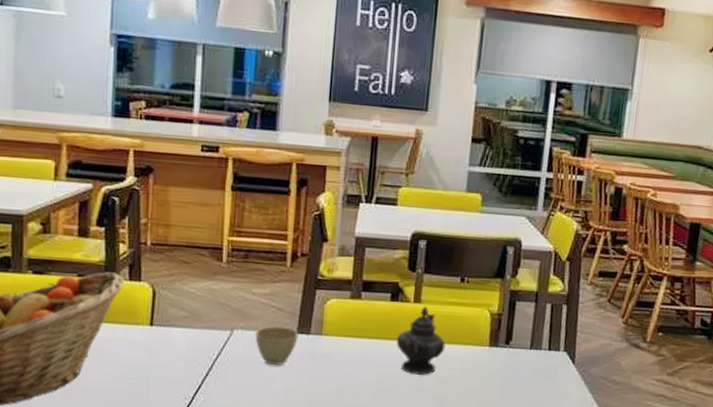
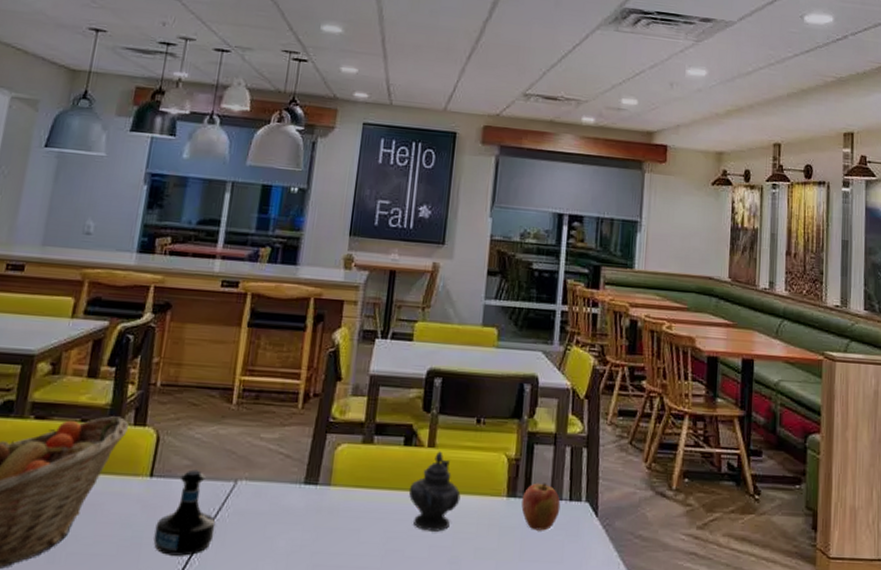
tequila bottle: none [160,320,217,393] -> present [153,469,216,556]
cup: present [255,326,299,365] -> none [259,476,306,522]
apple: none [503,334,540,376] -> present [521,482,561,531]

